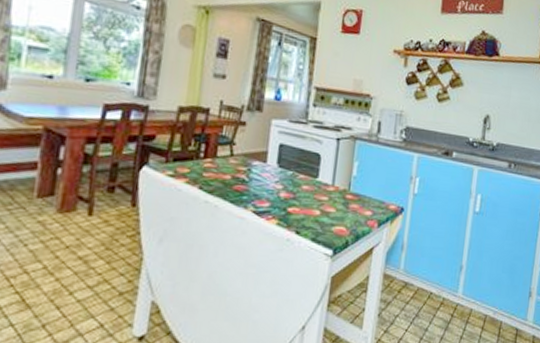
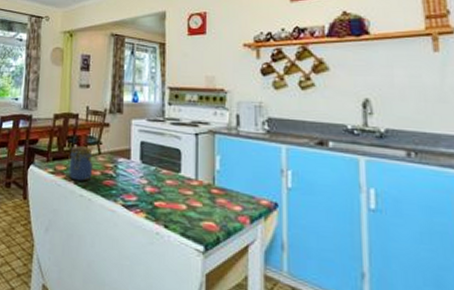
jar: none [192,145,224,186] -> present [69,146,93,181]

